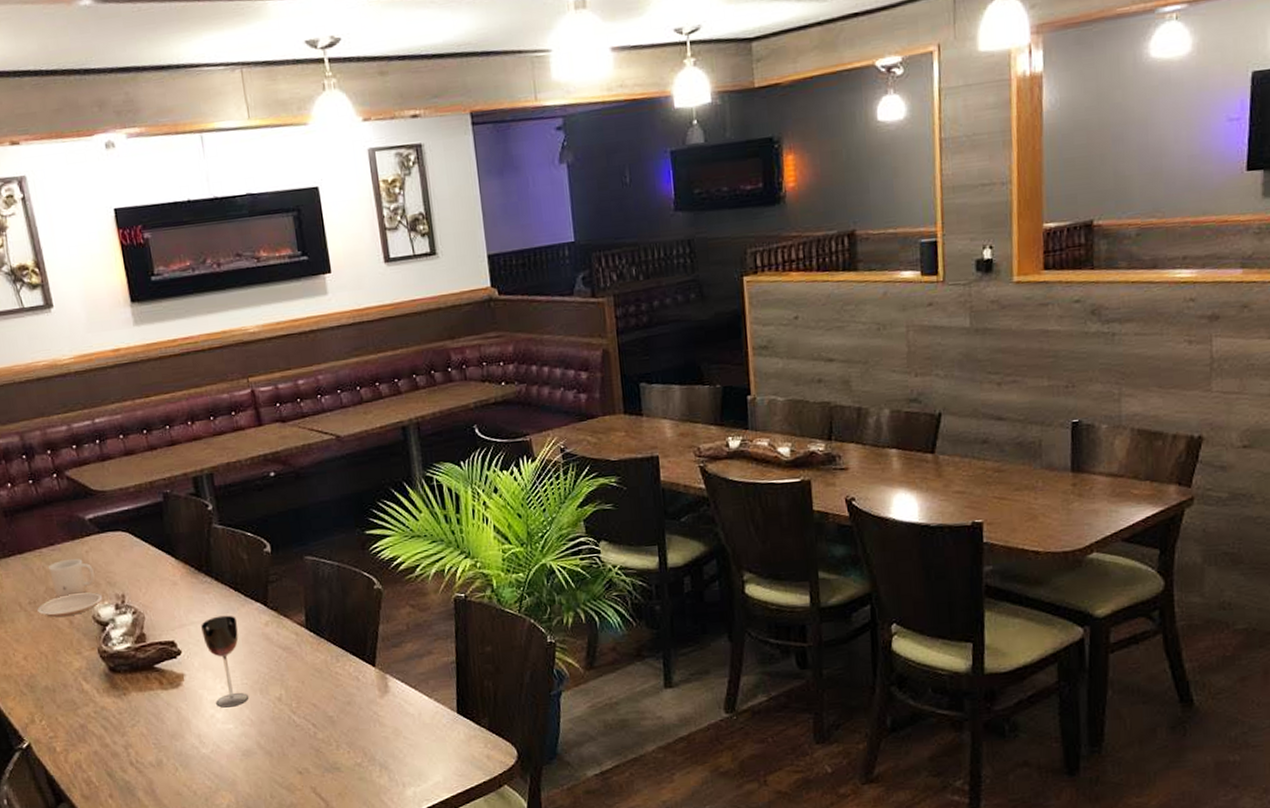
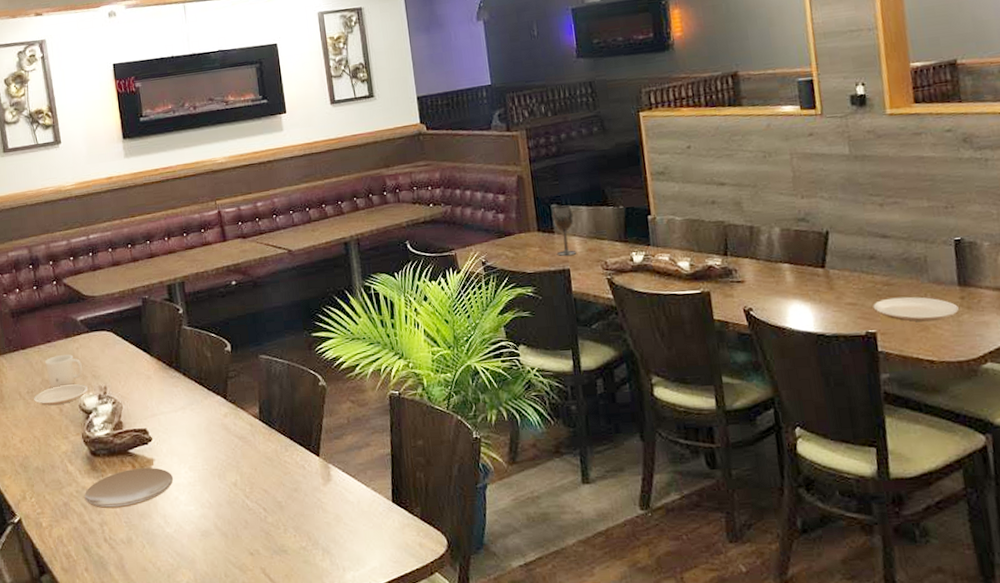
plate: none [104,683,209,730] -> present [84,467,174,509]
wineglass: present [201,615,248,708] -> none [170,406,208,491]
wine glass: none [641,382,667,442] -> present [552,204,577,256]
plate: none [981,483,1069,511] -> present [873,296,959,322]

